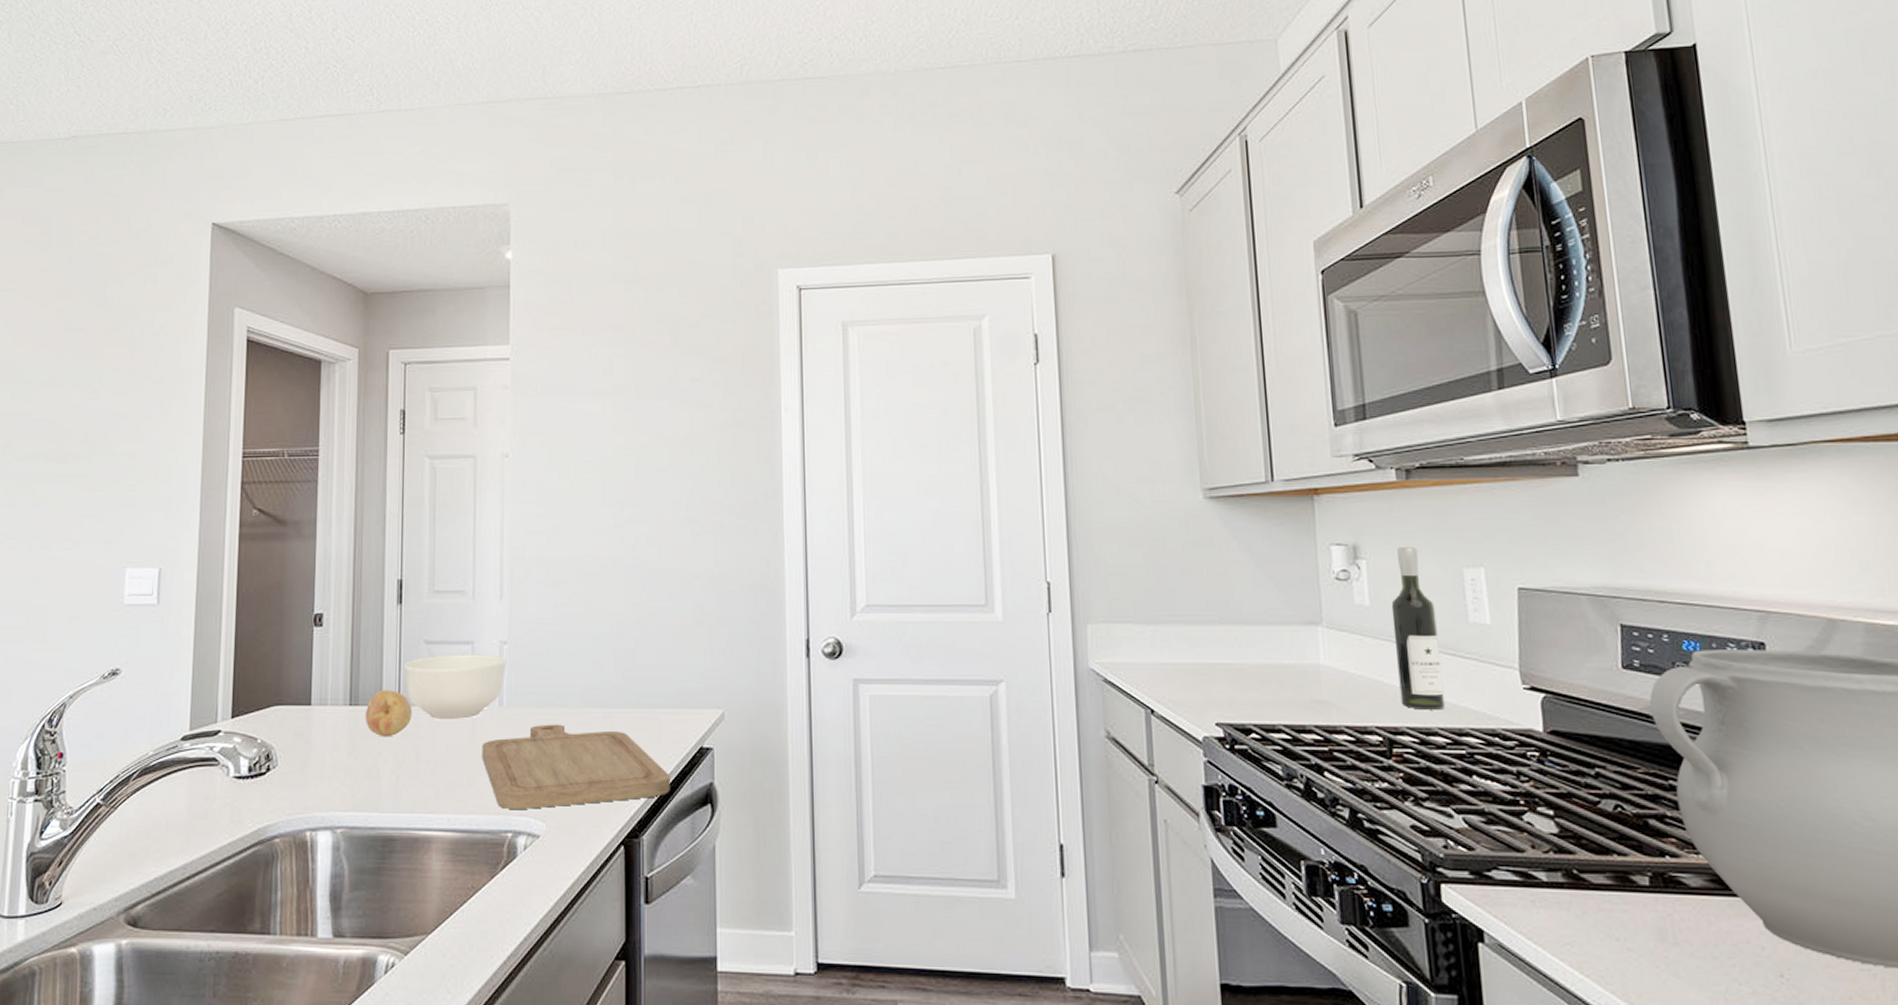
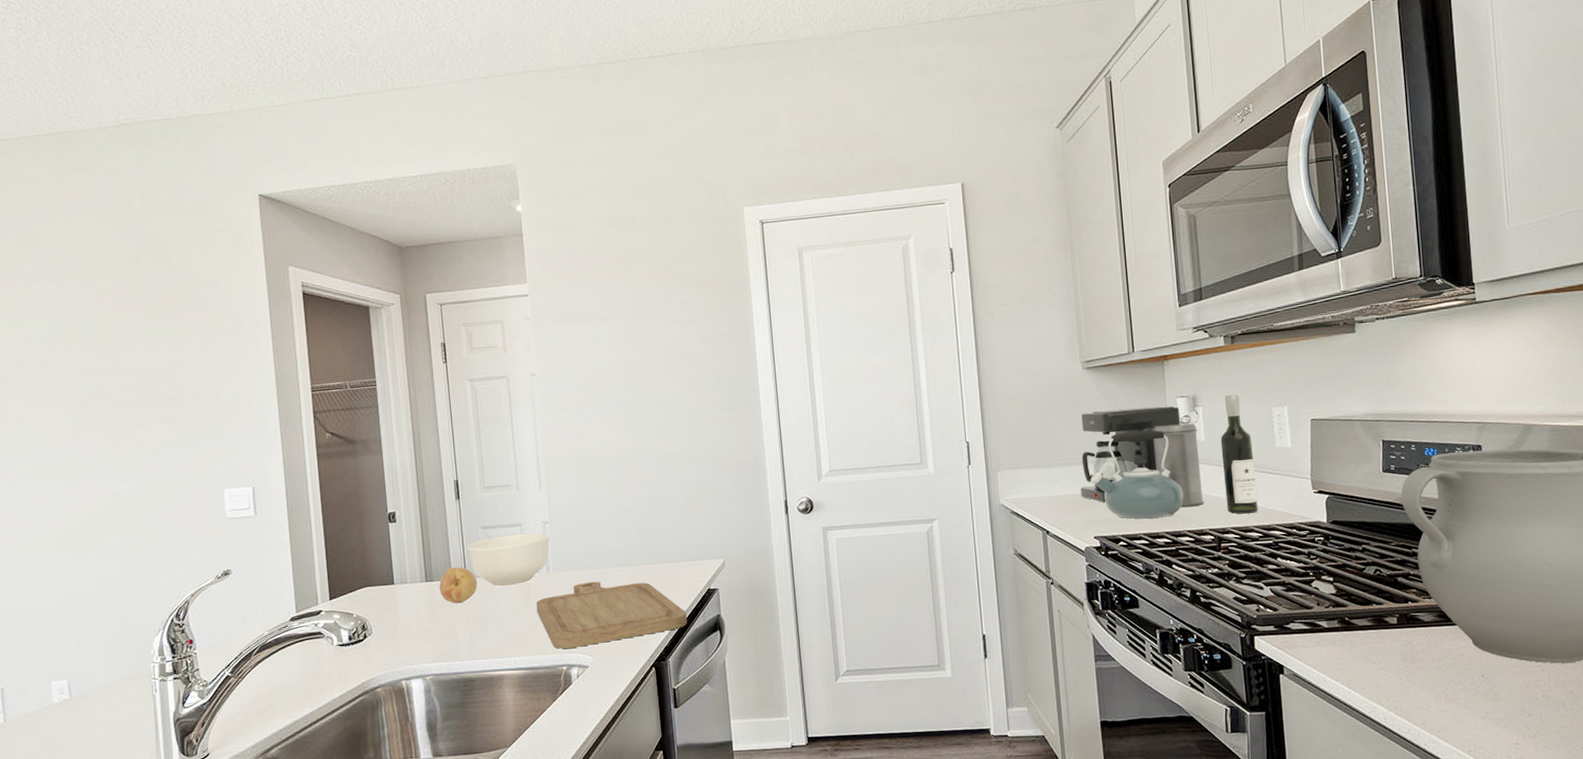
coffee maker: none [1198,554,1337,679] -> present [1080,406,1181,503]
kettle: none [1211,585,1341,705] -> present [1090,430,1184,519]
canister: none [1297,580,1369,694] -> present [1152,423,1204,507]

